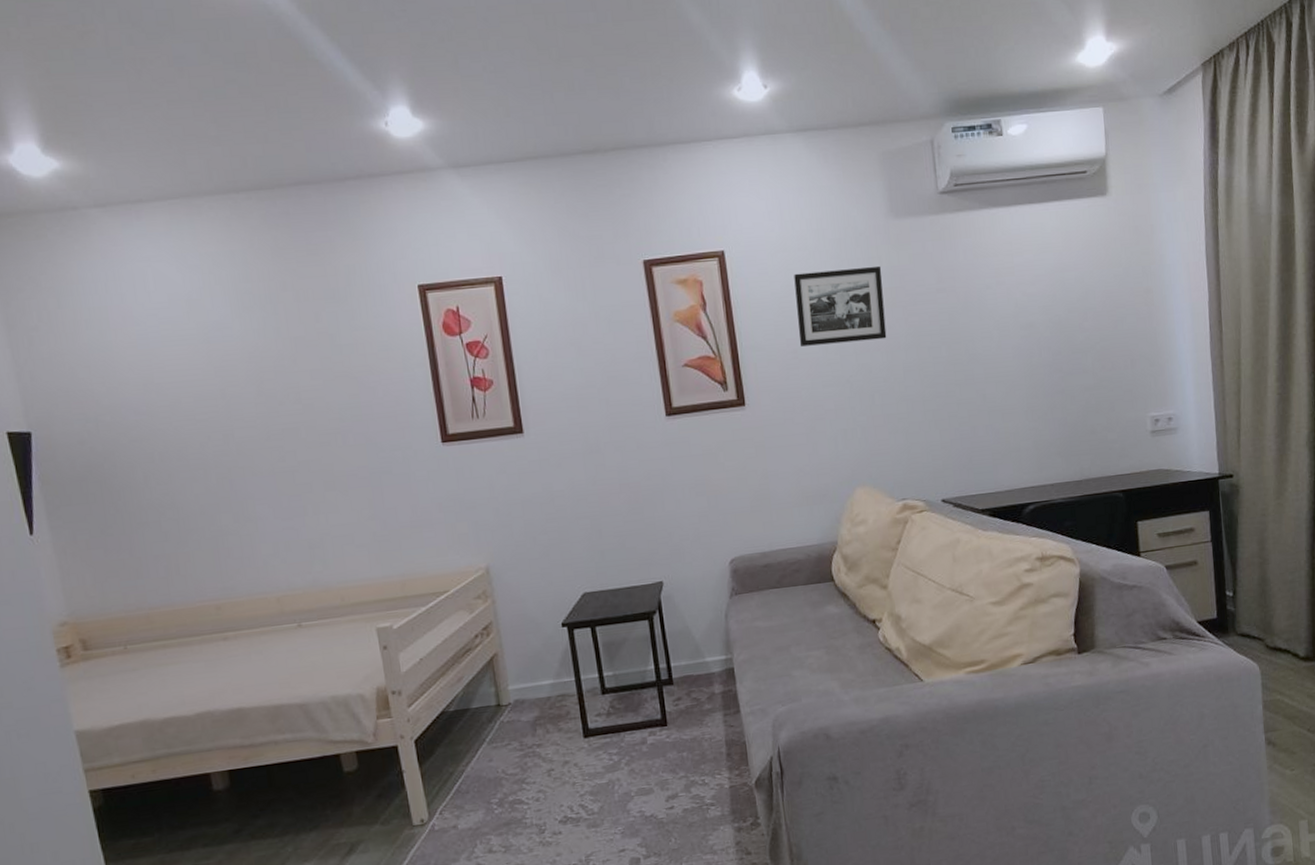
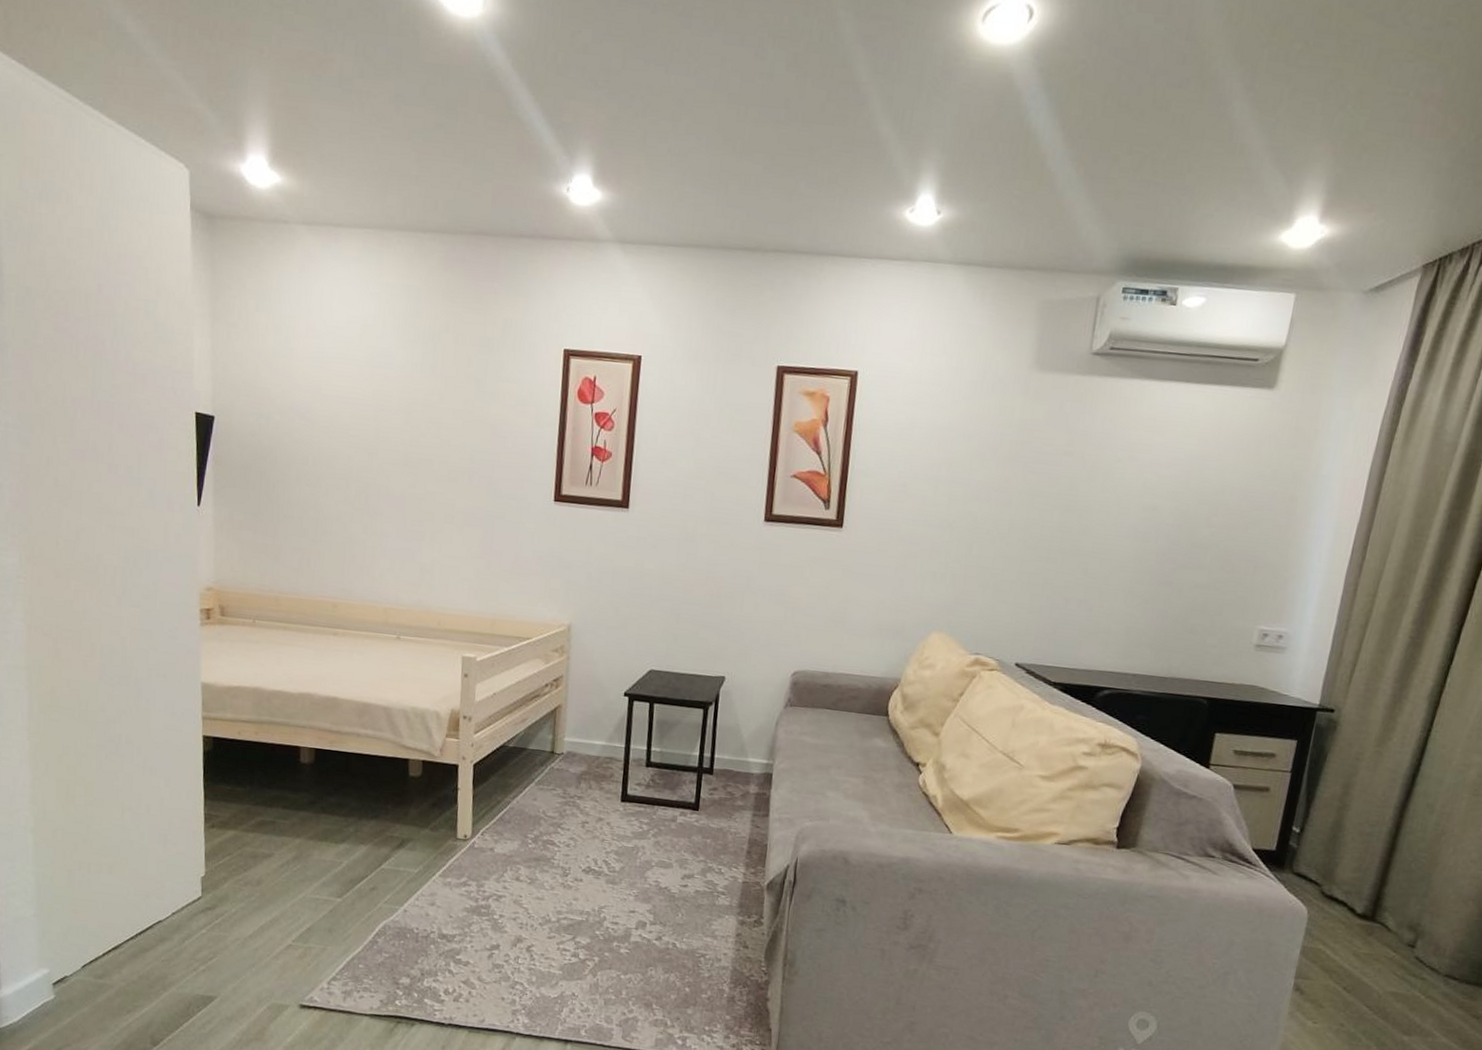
picture frame: present [794,265,887,347] -> none [910,407,1013,491]

